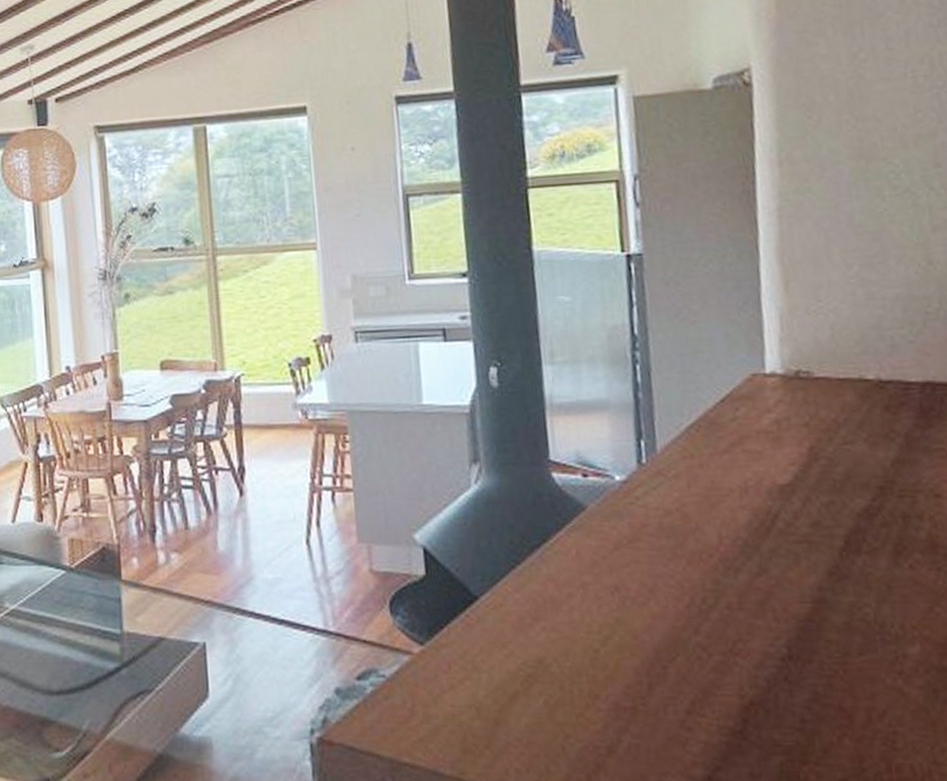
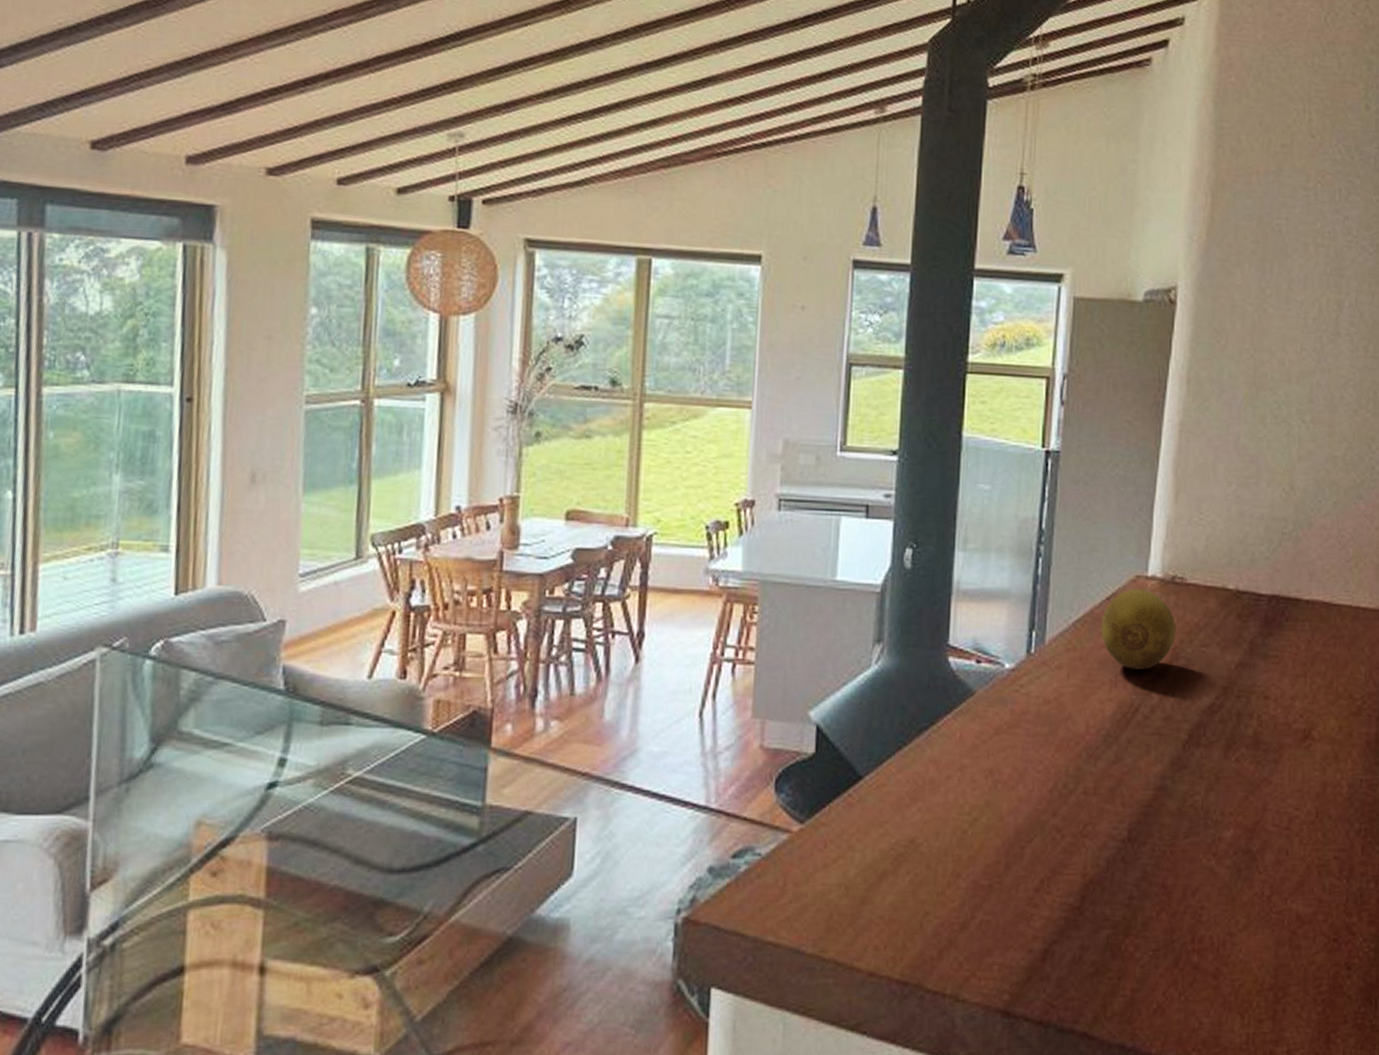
fruit: none [718,387,811,474] -> present [1101,588,1176,670]

